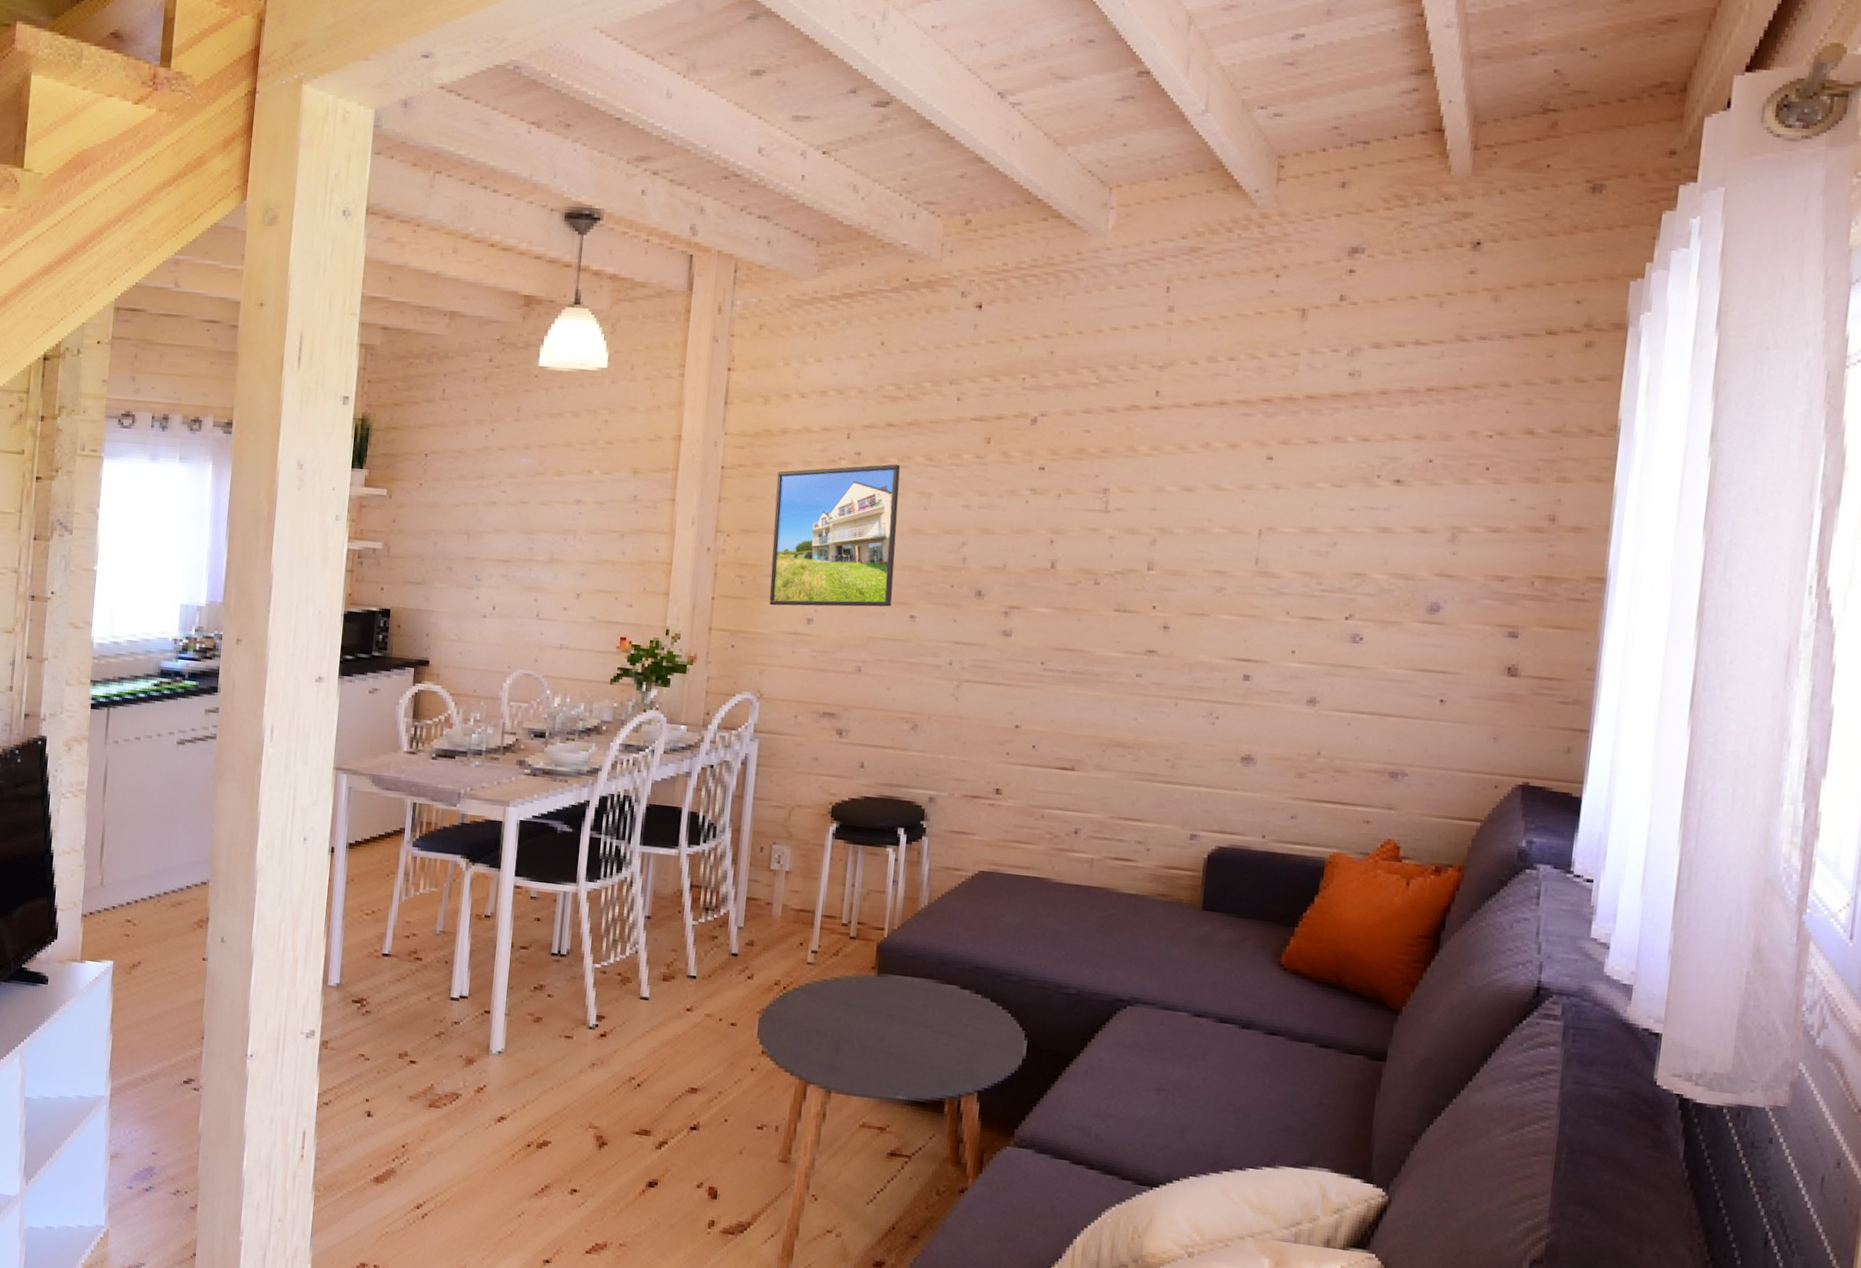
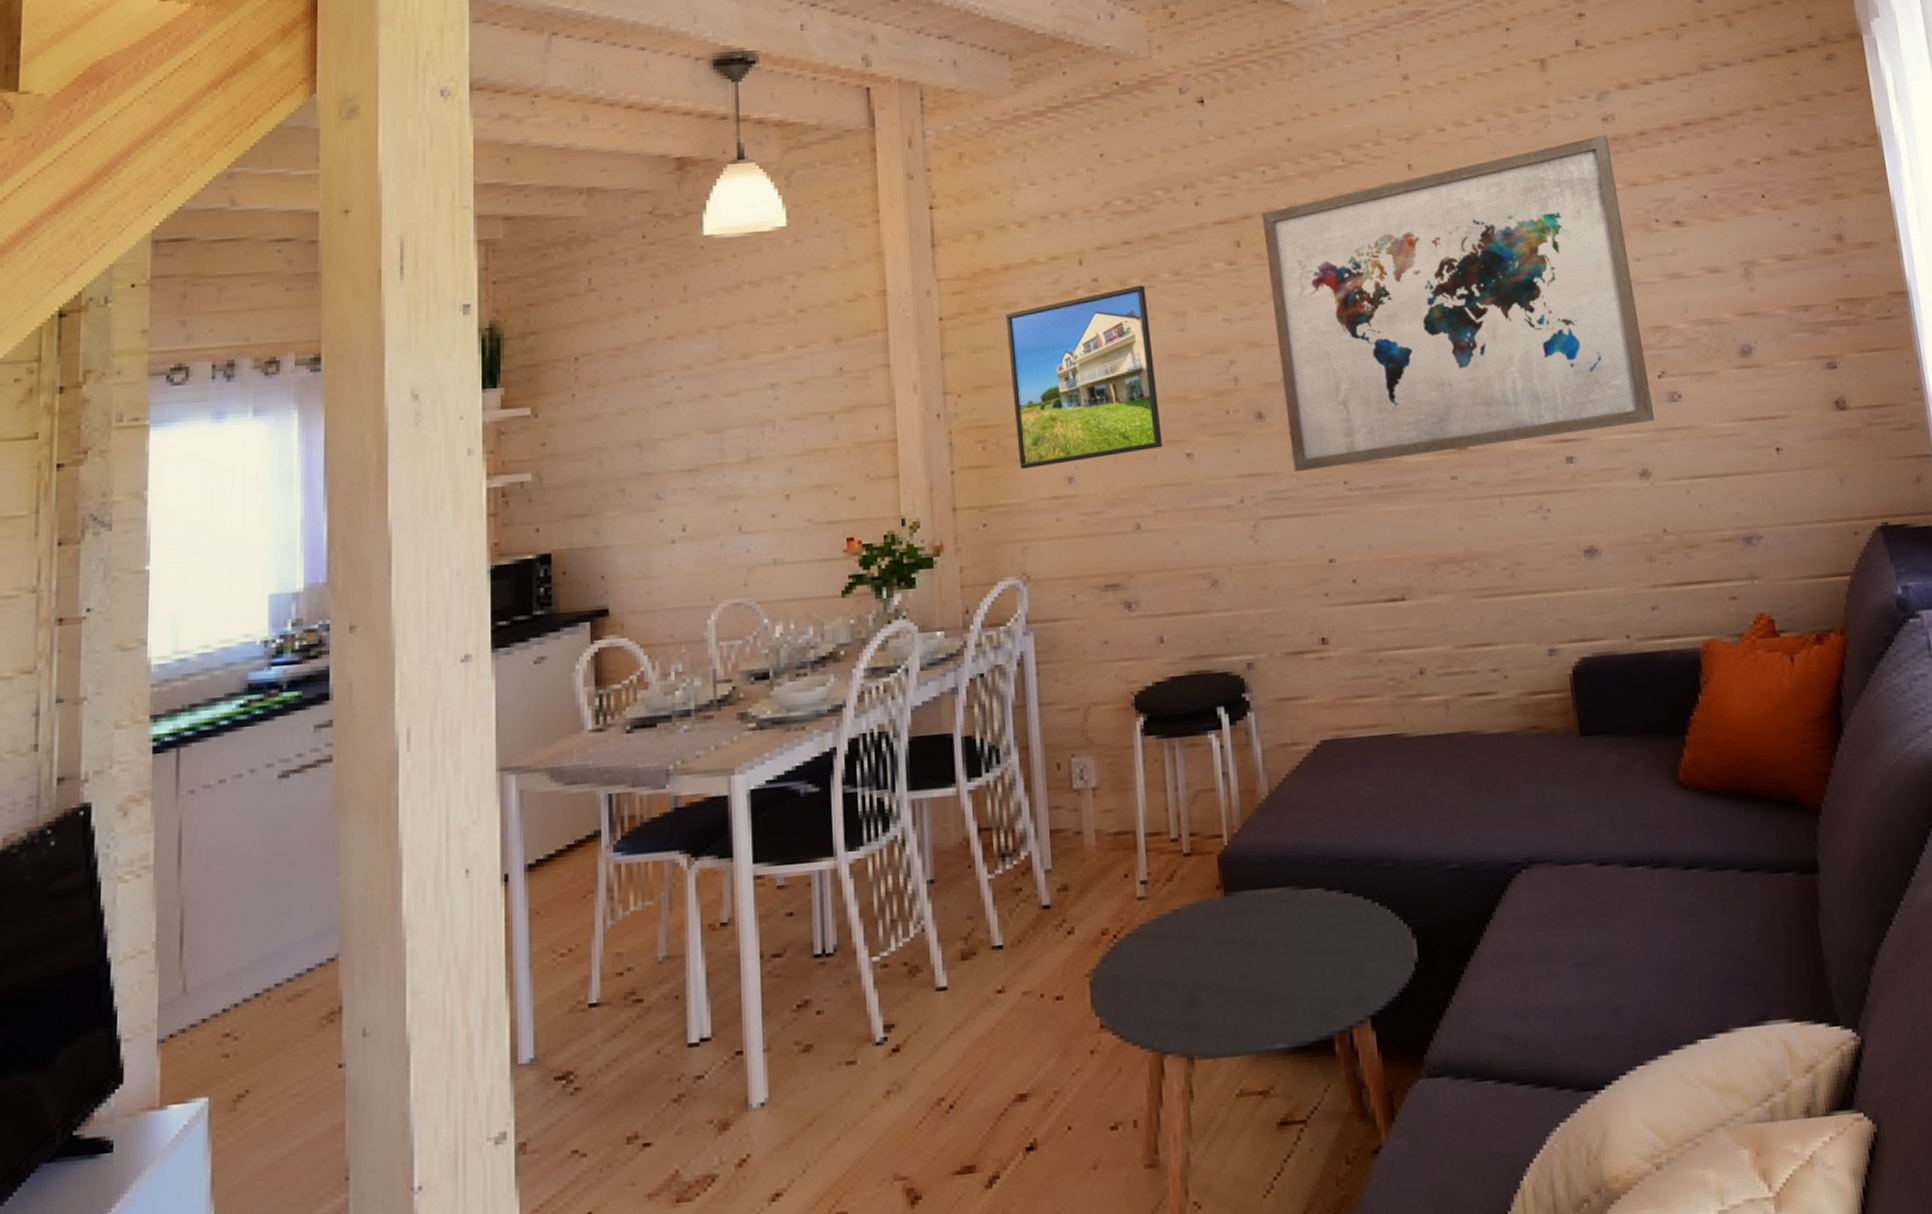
wall art: none [1000,389,1350,657] -> present [1262,135,1655,472]

